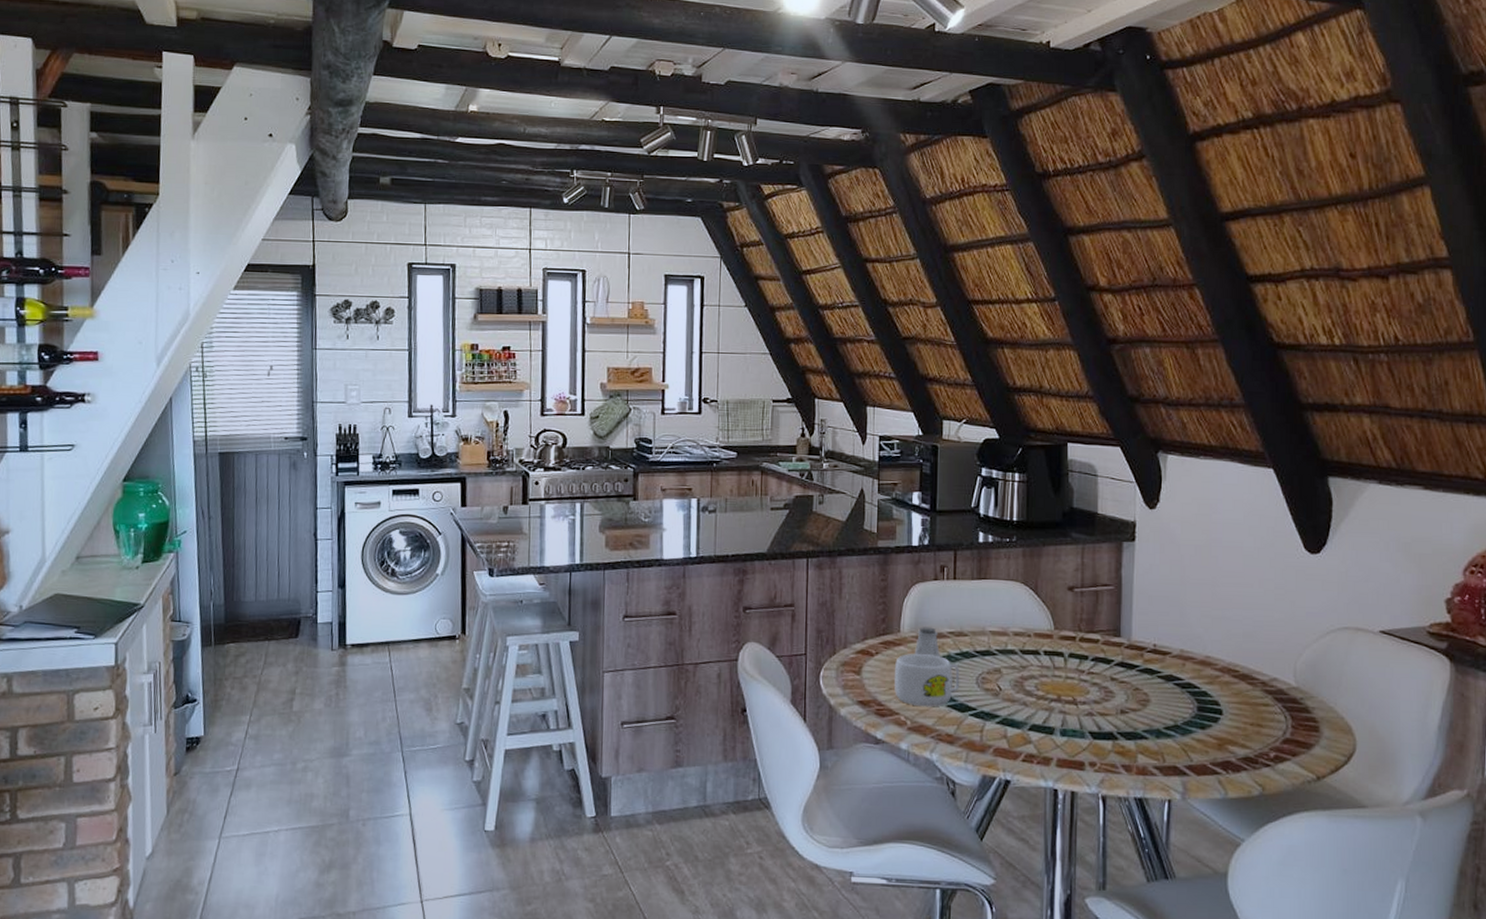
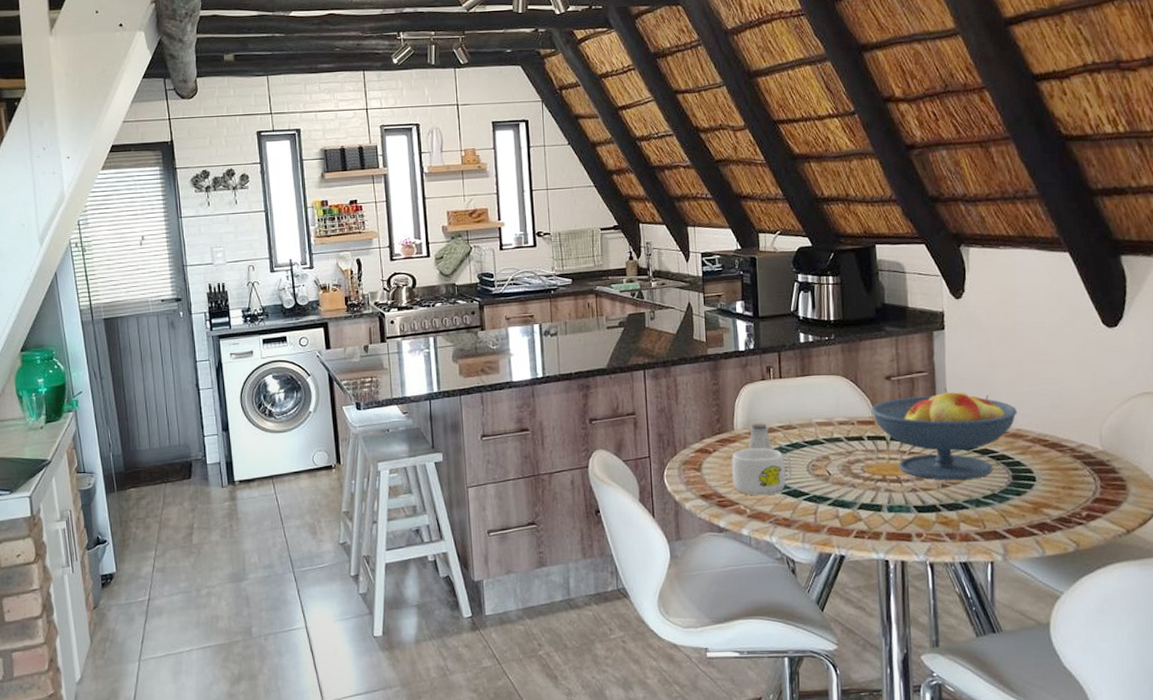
fruit bowl: none [1050,603,1207,707] -> present [871,387,1017,480]

